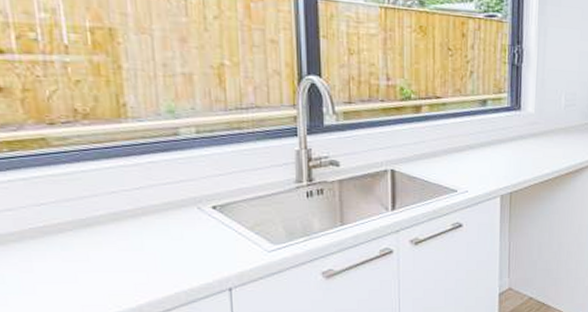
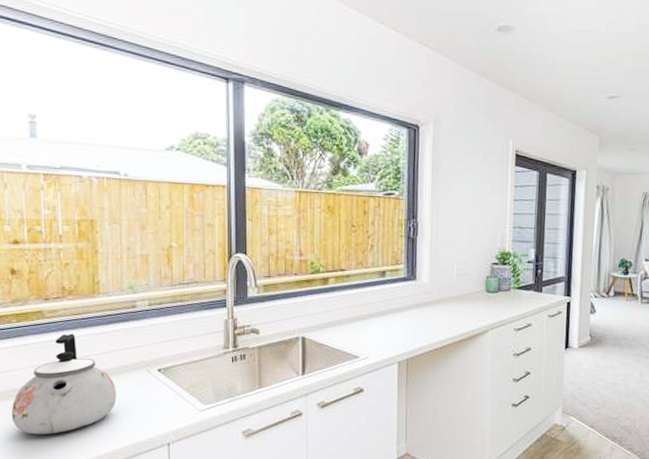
kettle: none [10,165,159,285] -> present [11,333,117,435]

